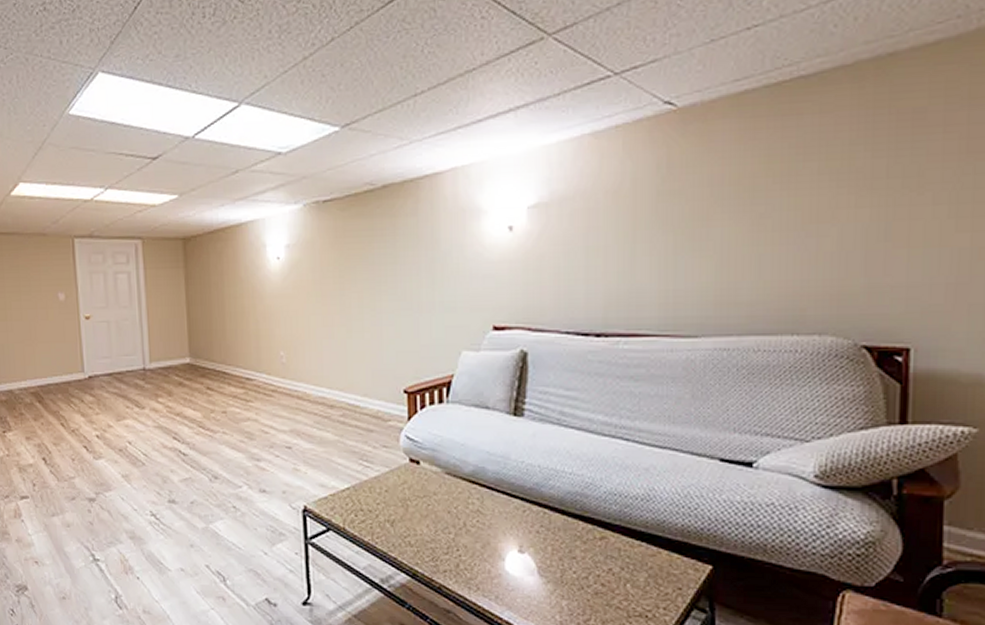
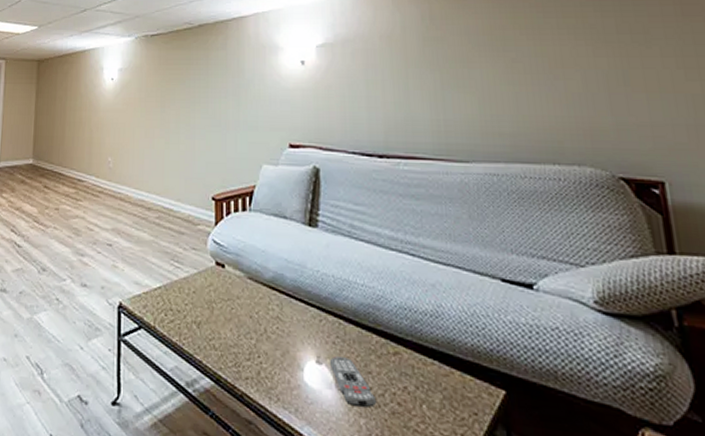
remote control: none [533,545,580,590] -> present [330,356,377,407]

